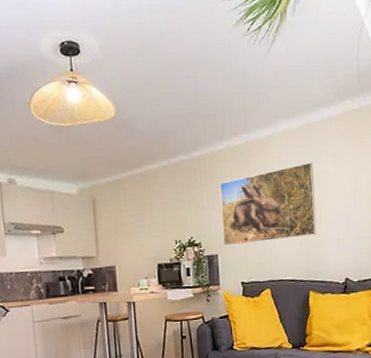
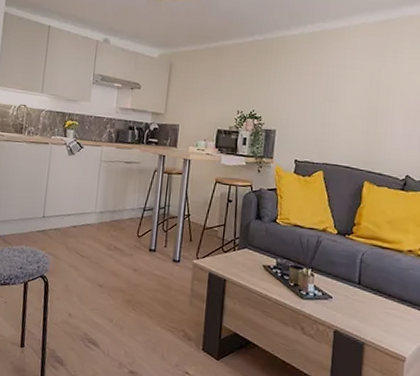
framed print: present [219,162,317,246] -> none [283,56,388,127]

